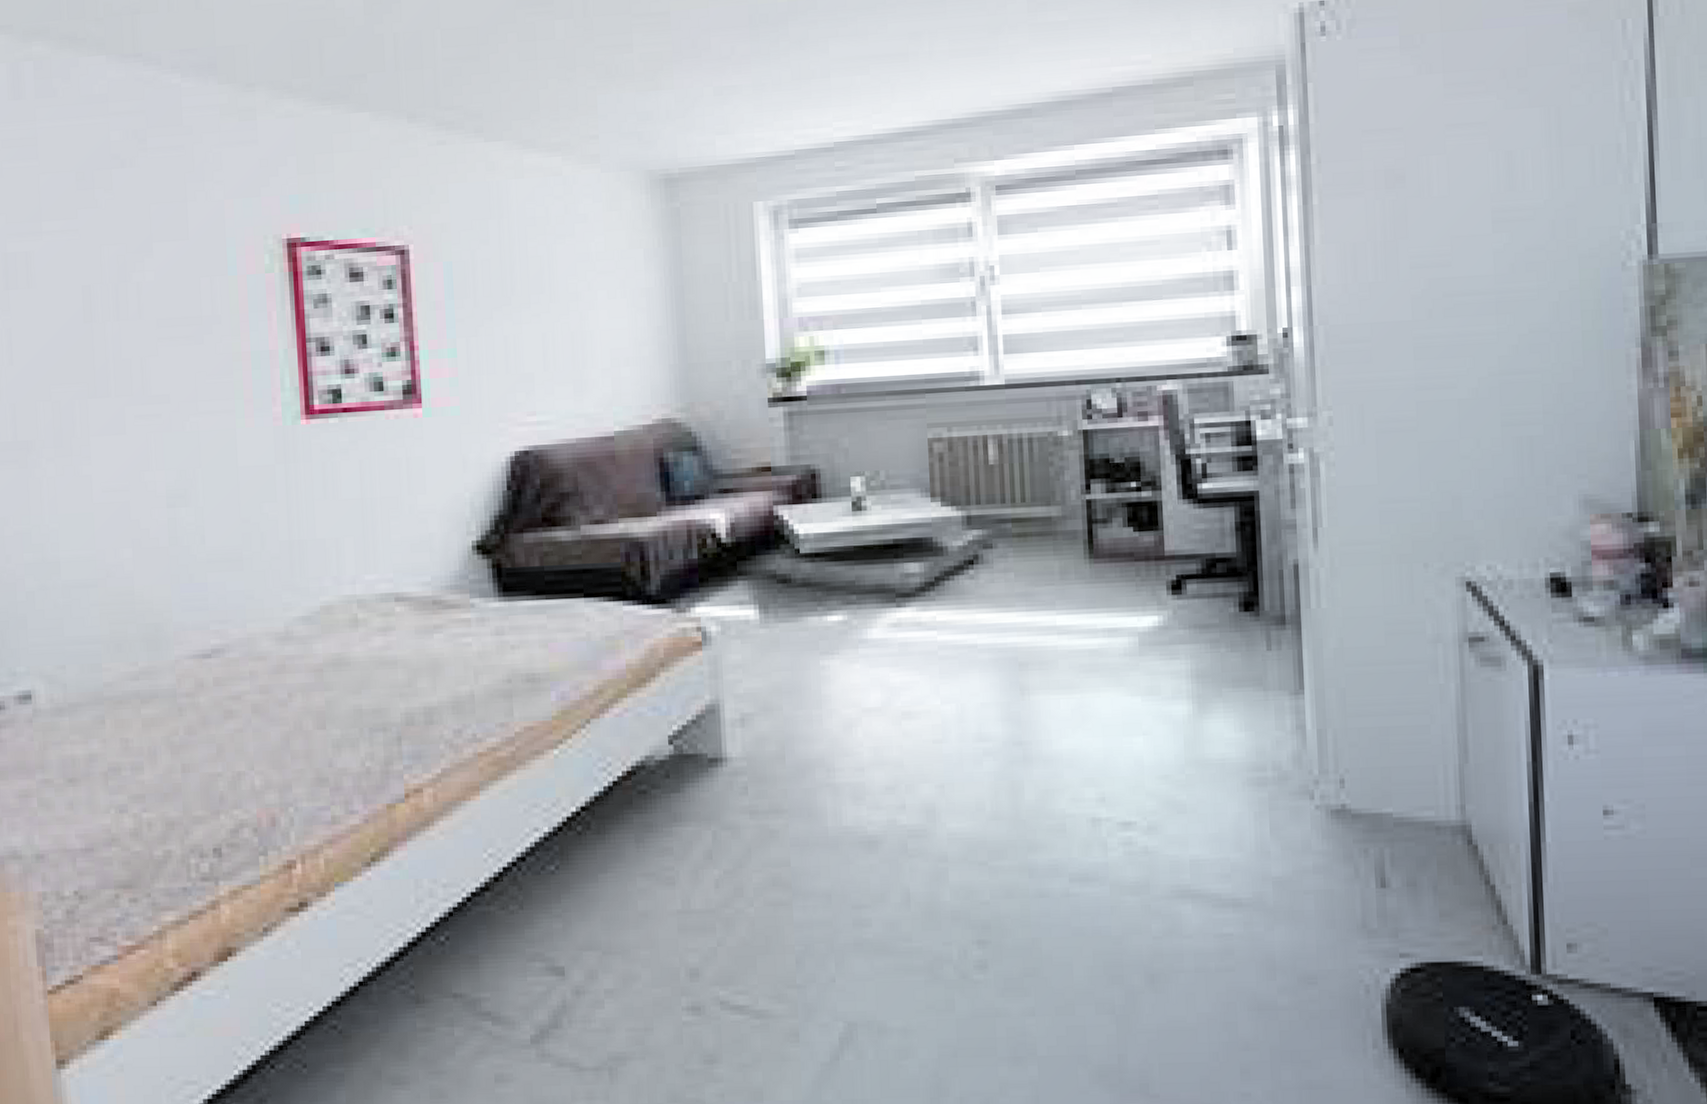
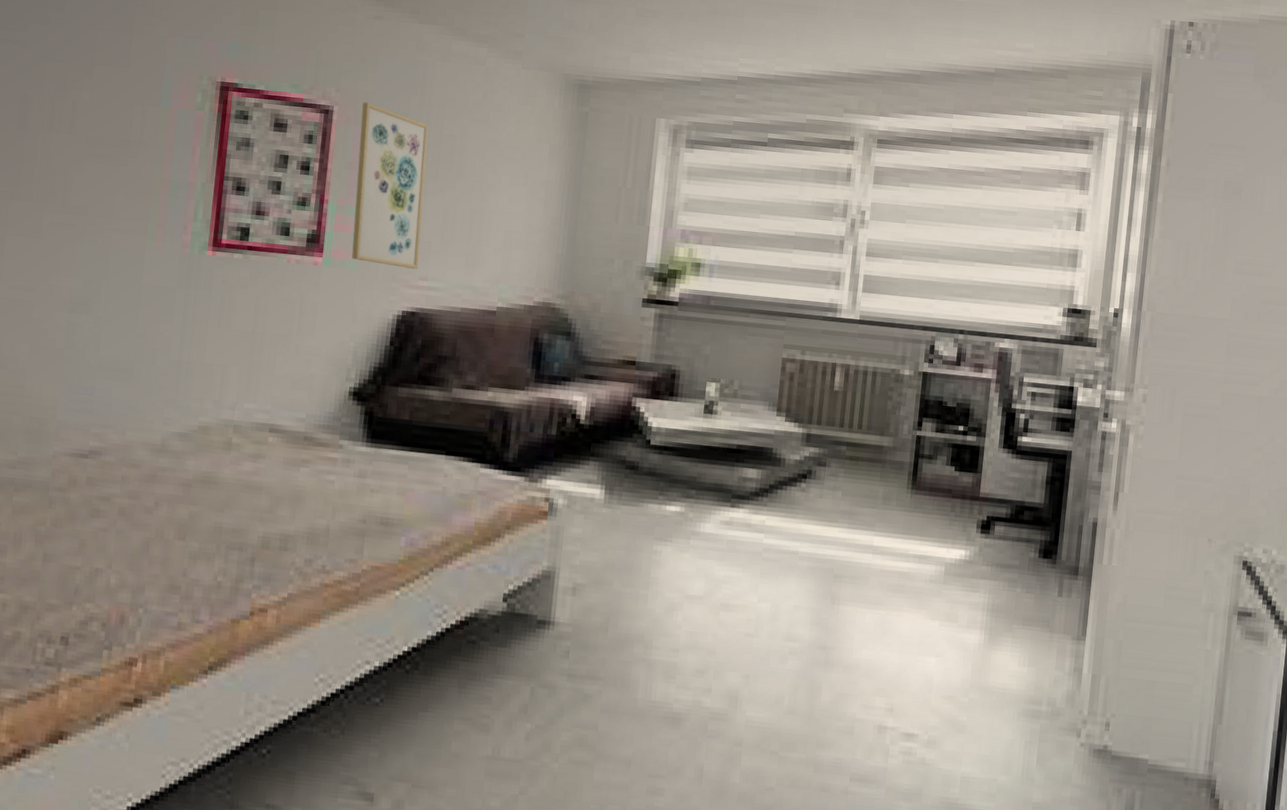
wall art: none [439,235,524,406] -> present [351,102,429,269]

